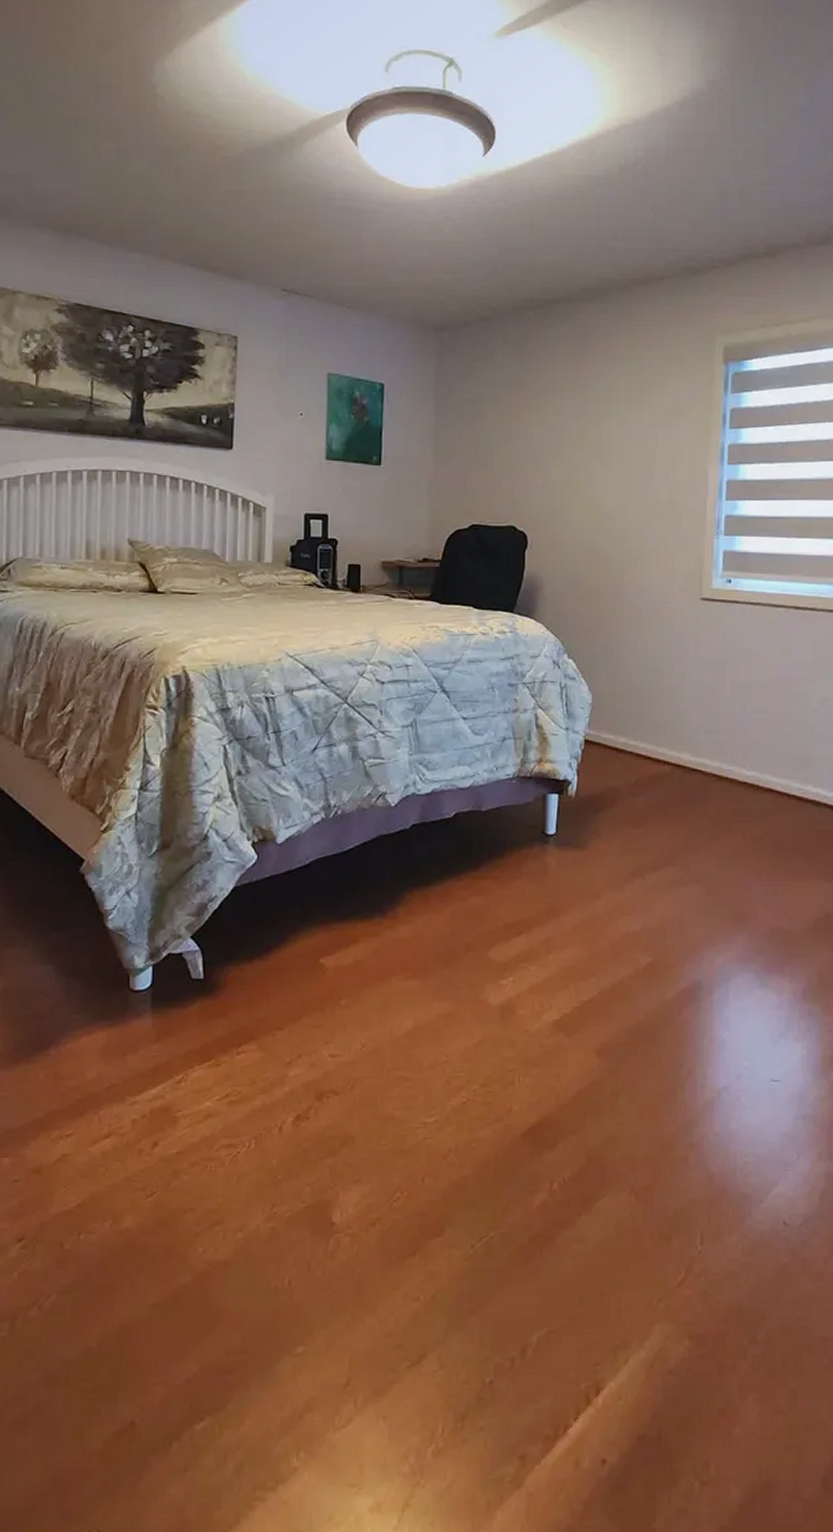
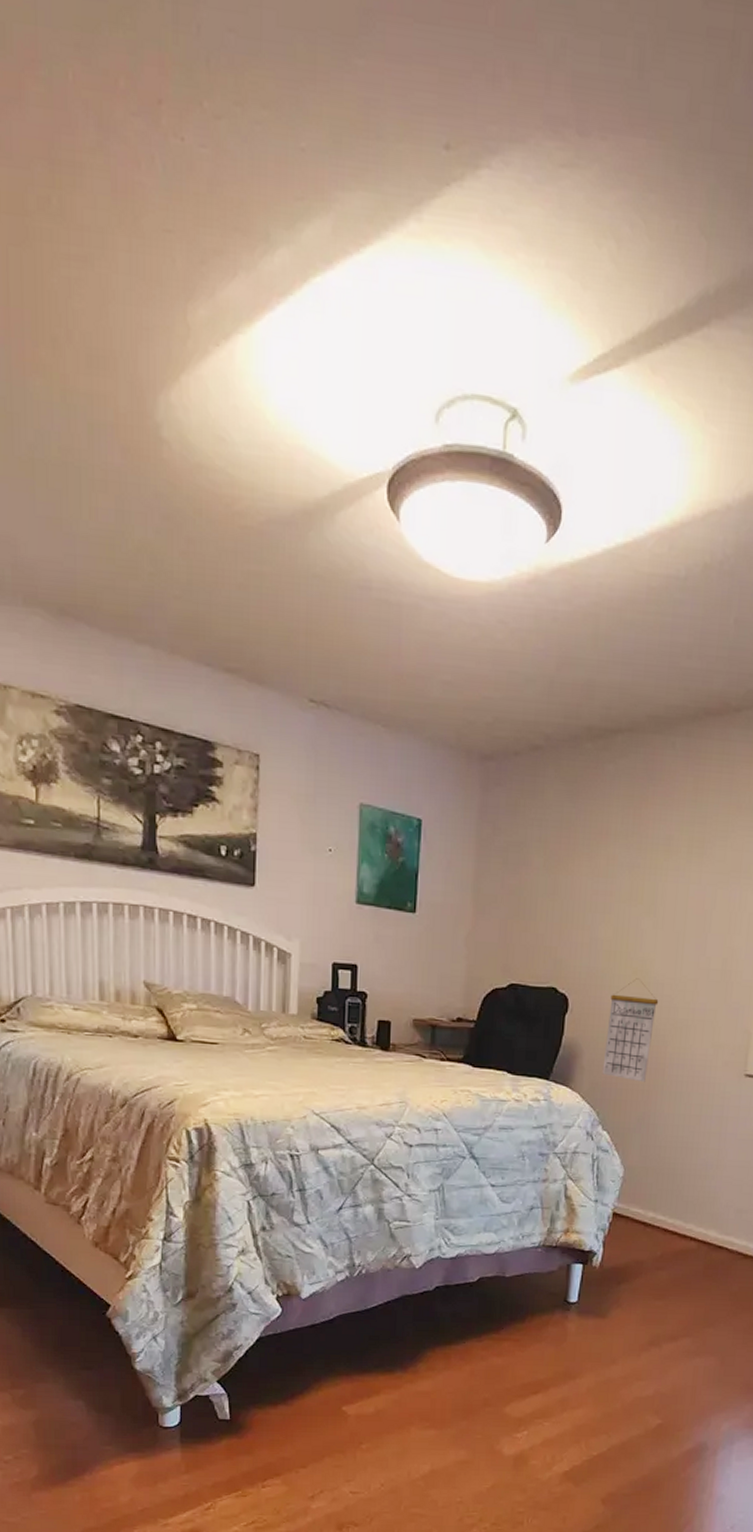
calendar: none [564,514,612,611] -> present [602,978,659,1083]

